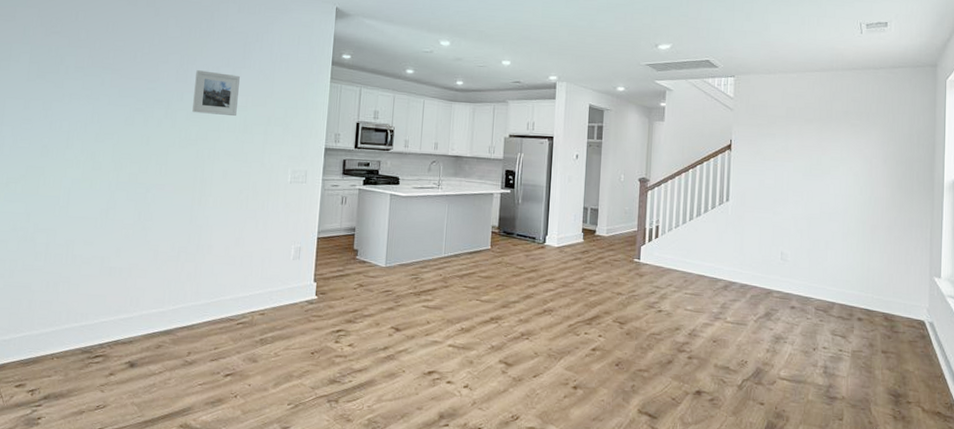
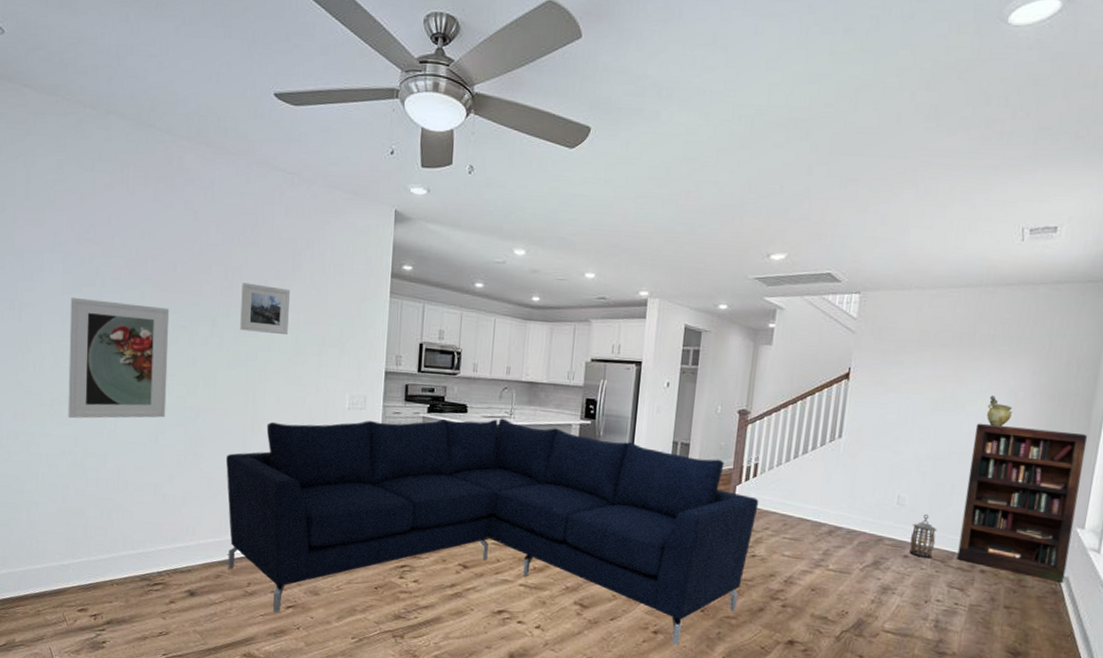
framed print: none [22,84,128,196] -> present [68,298,170,419]
sofa: none [169,189,662,399] -> present [226,418,759,645]
lantern: none [795,269,817,309] -> present [909,515,937,559]
bookcase: none [837,186,934,329] -> present [957,423,1088,584]
decorative urn: none [848,162,870,190] -> present [987,395,1013,427]

